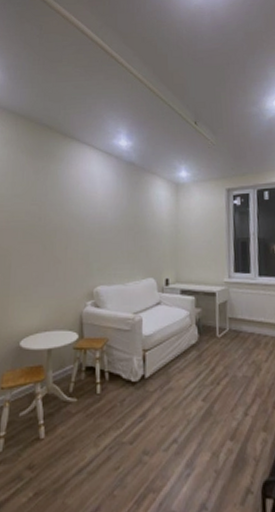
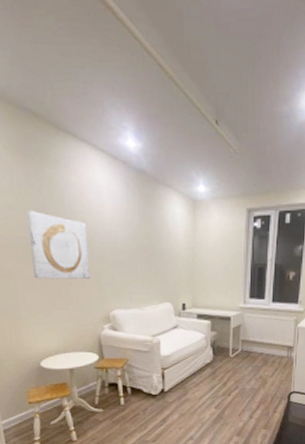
wall art: none [27,198,81,258] -> present [25,210,90,279]

